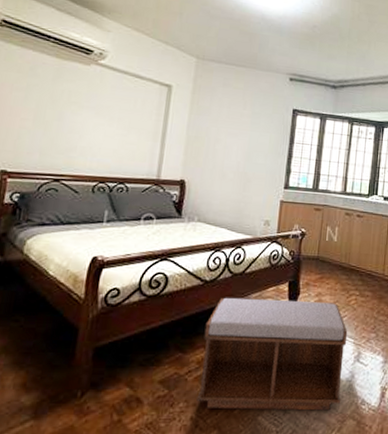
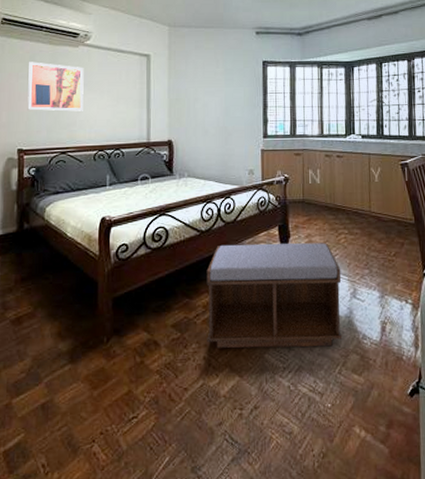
wall art: none [19,73,94,137] -> present [27,62,84,112]

